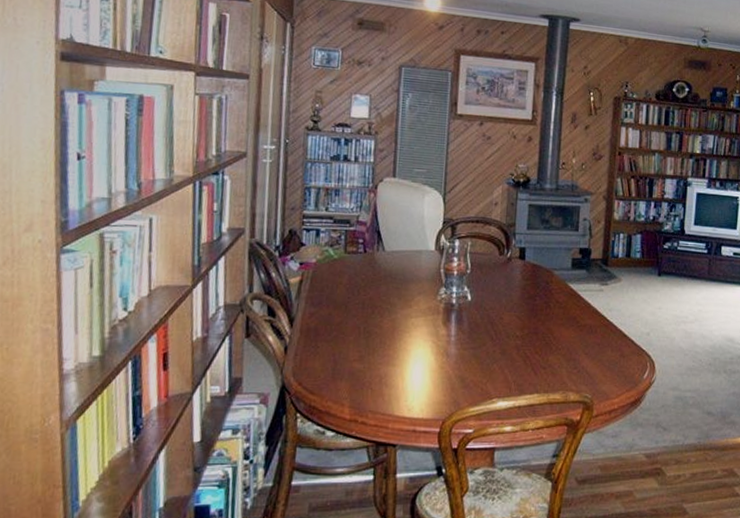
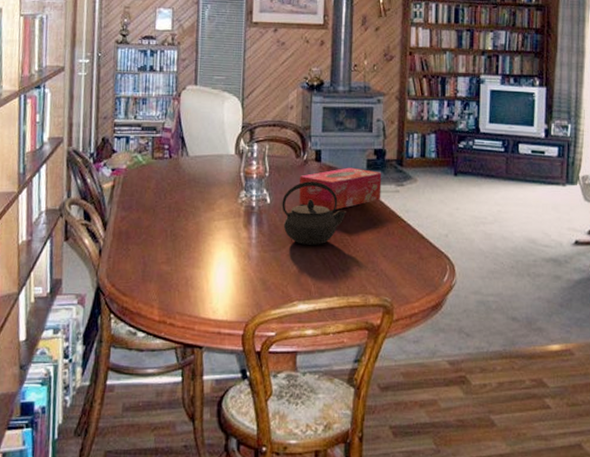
kettle: none [483,279,550,343] -> present [282,181,347,245]
tissue box: none [501,266,587,309] -> present [299,167,382,211]

